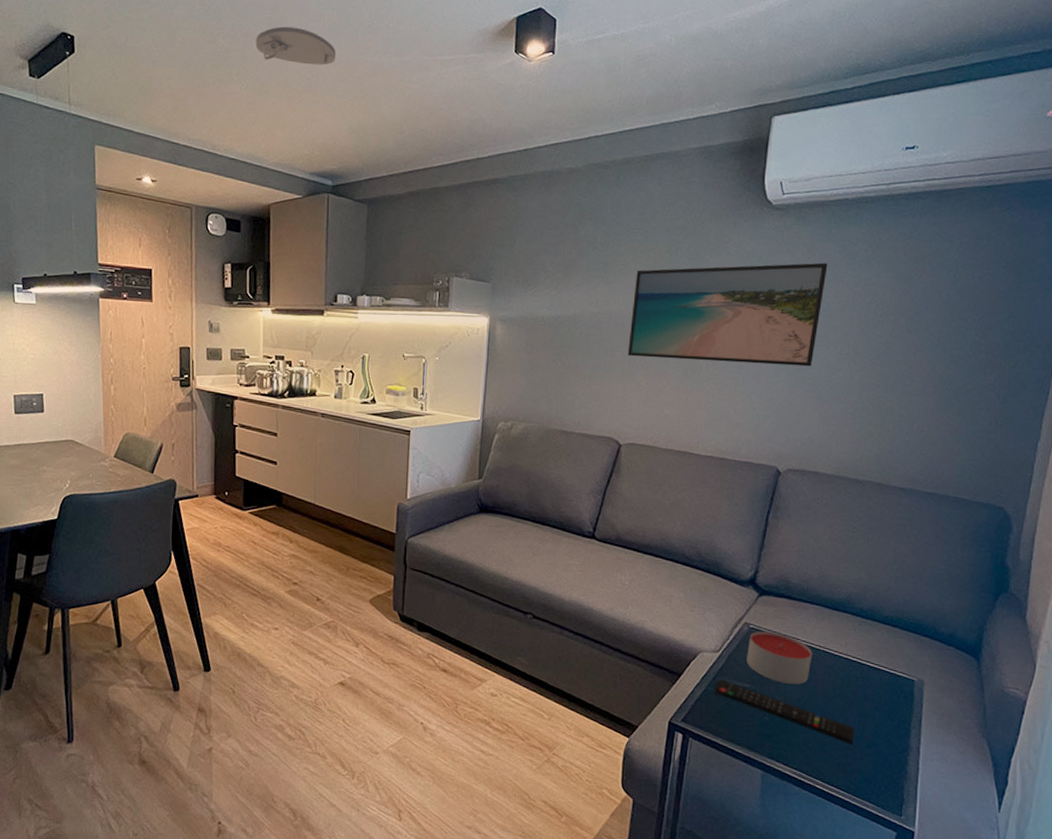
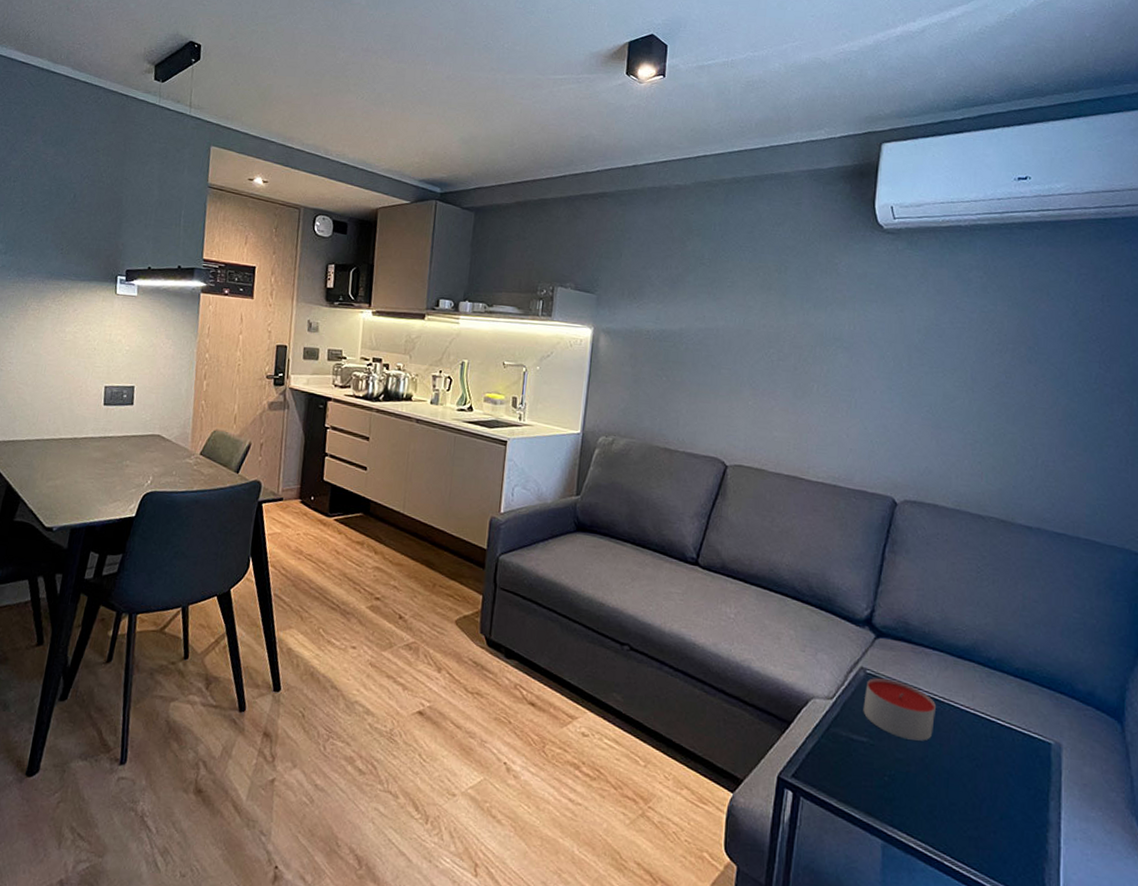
smoke detector: present [255,26,337,65] -> none [374,43,452,80]
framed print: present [627,262,828,367] -> none [735,287,942,393]
remote control: present [714,679,855,745] -> none [828,730,987,816]

